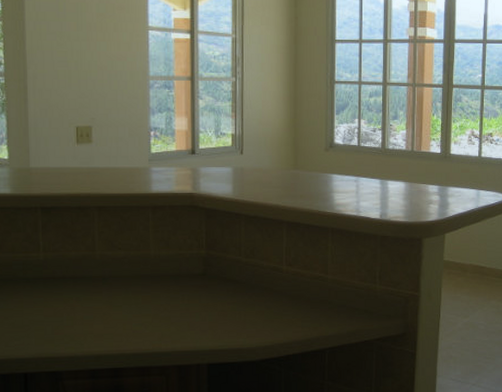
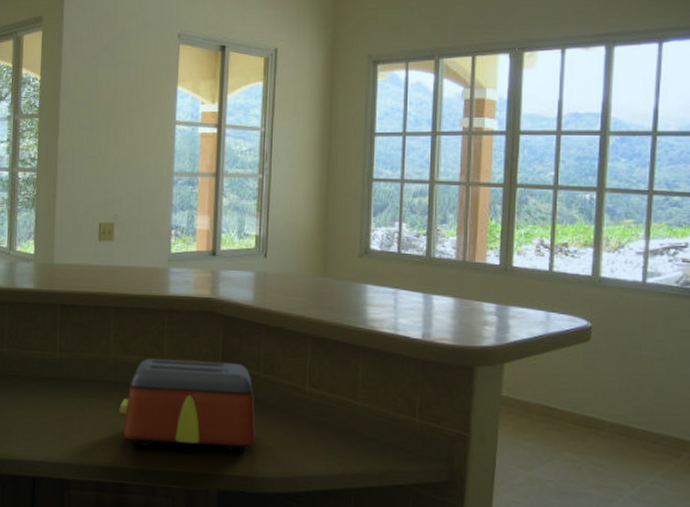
toaster: none [109,250,240,333] -> present [119,358,256,452]

